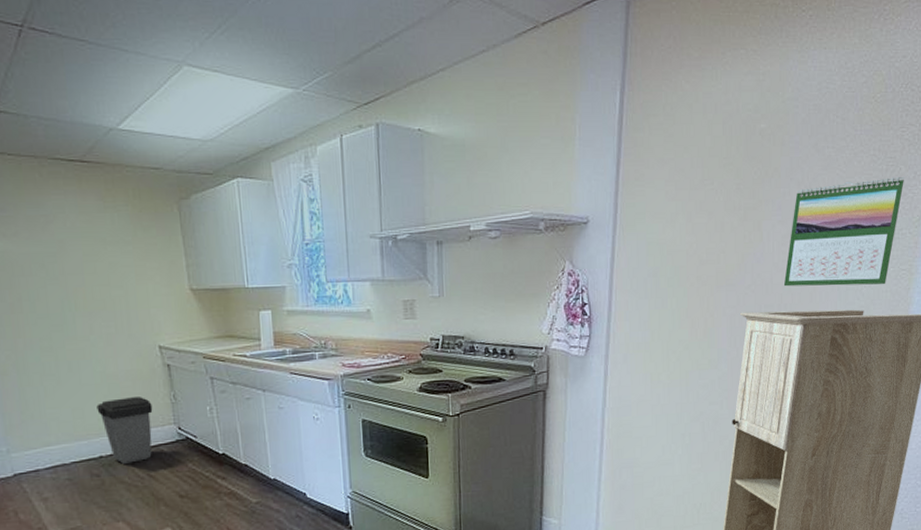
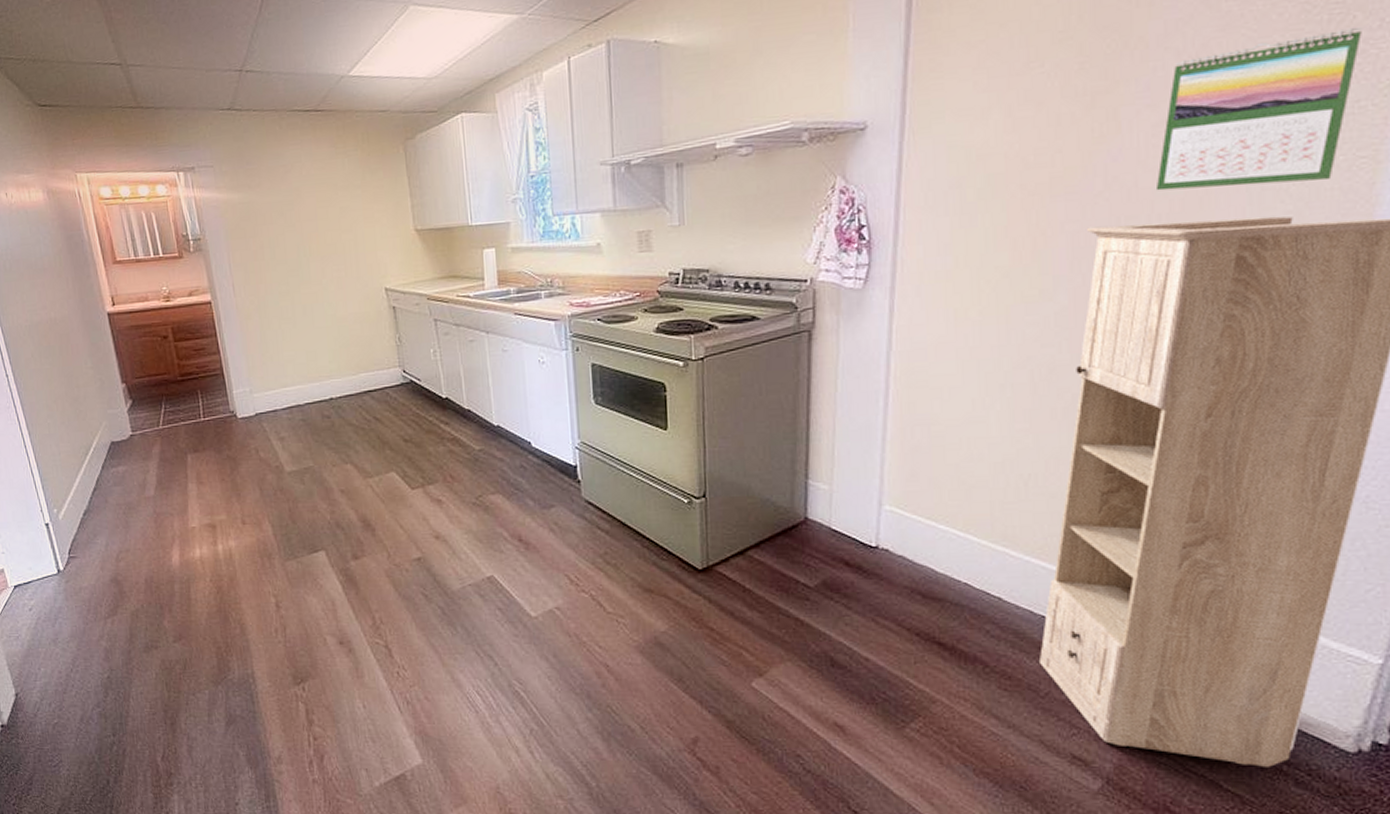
trash can: present [96,397,153,464] -> none [328,339,379,406]

